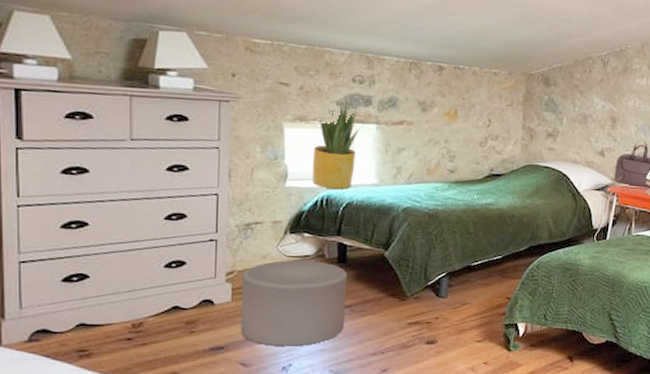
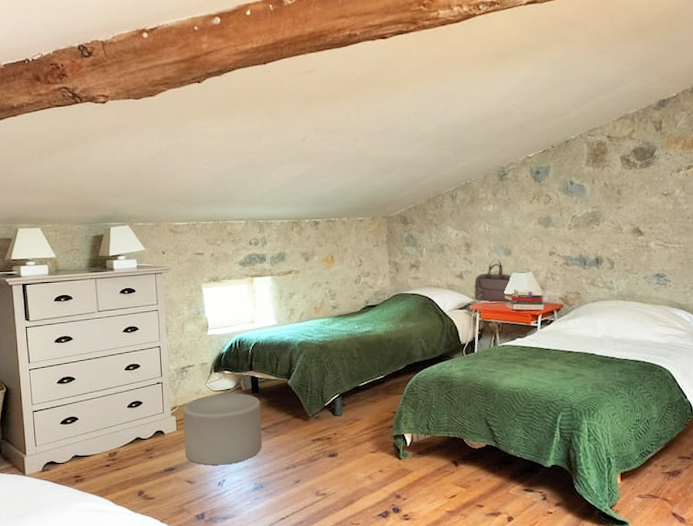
planter: present [311,101,361,190] -> none [225,260,260,333]

